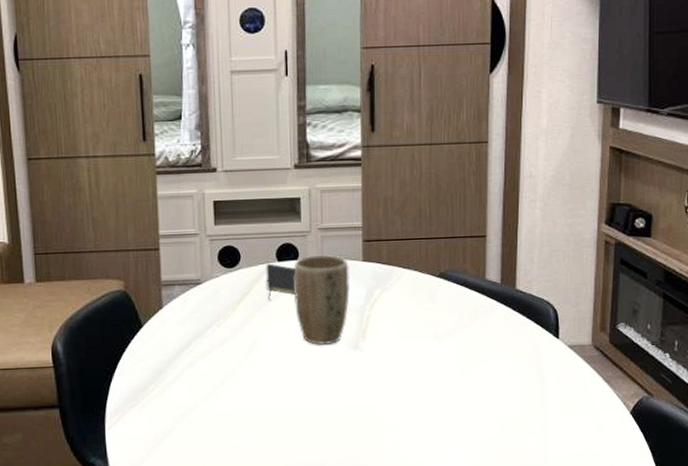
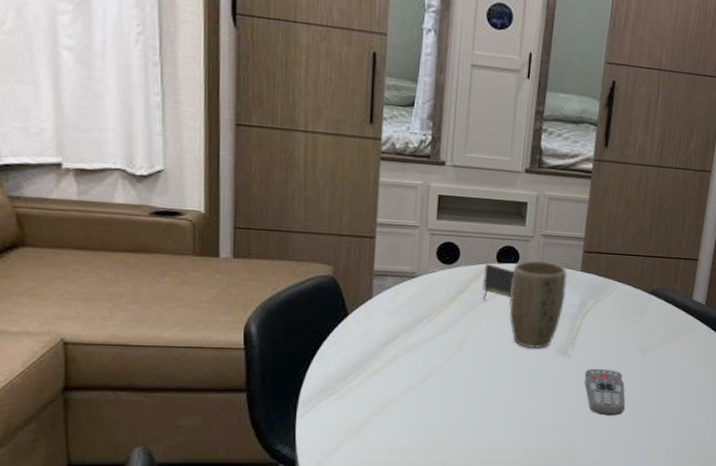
remote control: none [380,360,427,410] -> present [584,368,625,416]

